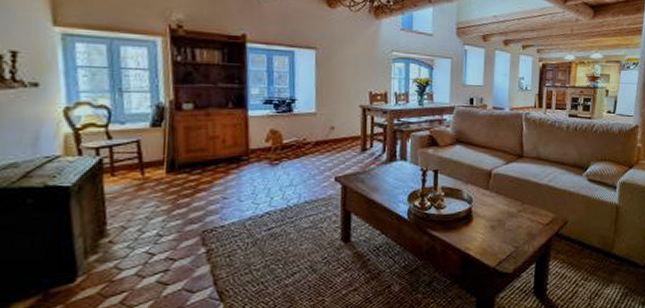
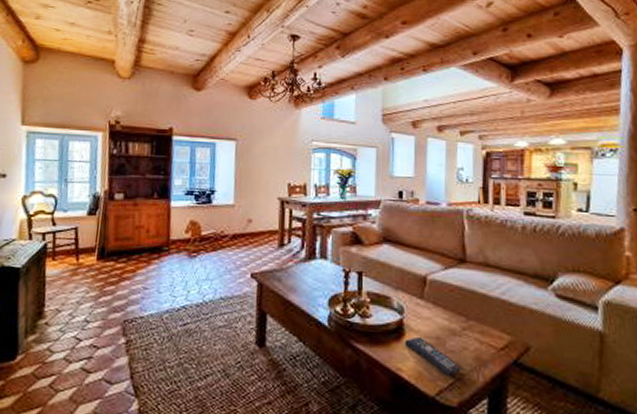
remote control: none [472,220,518,249] -> present [404,336,463,376]

